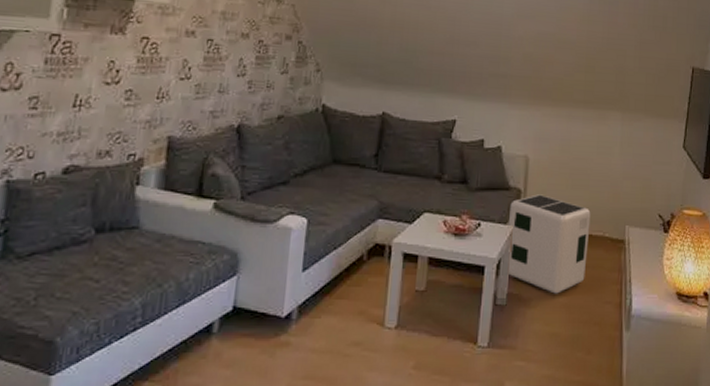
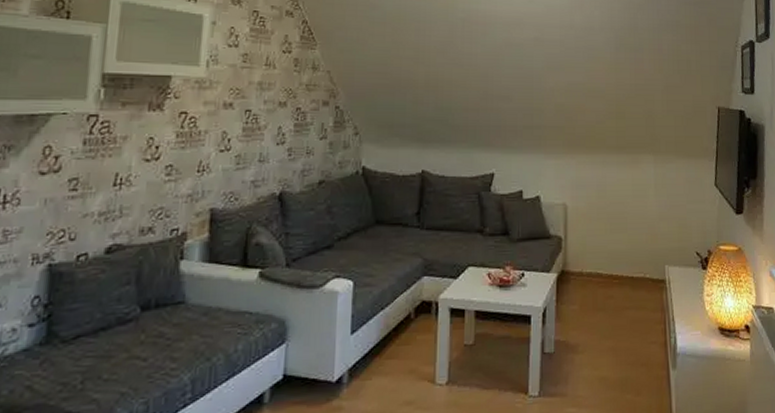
air purifier: present [506,194,591,294] -> none [551,240,631,338]

